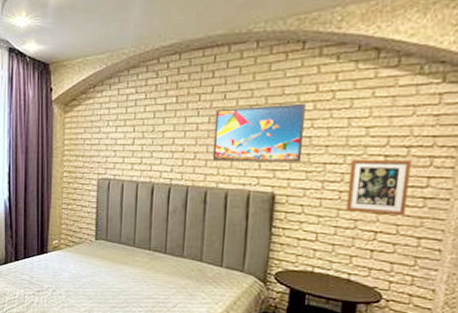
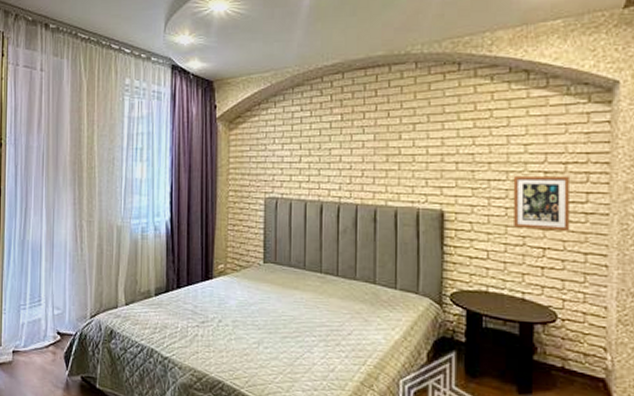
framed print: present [212,103,306,162] -> none [379,121,467,179]

